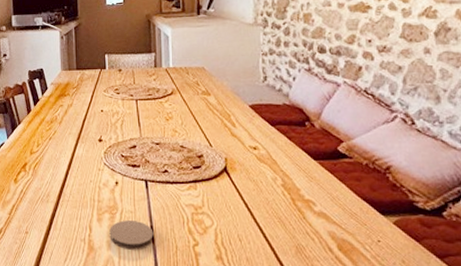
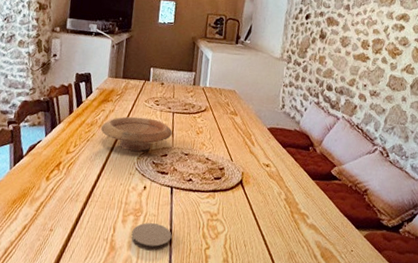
wooden bowl: none [61,109,138,146] -> present [100,116,172,152]

